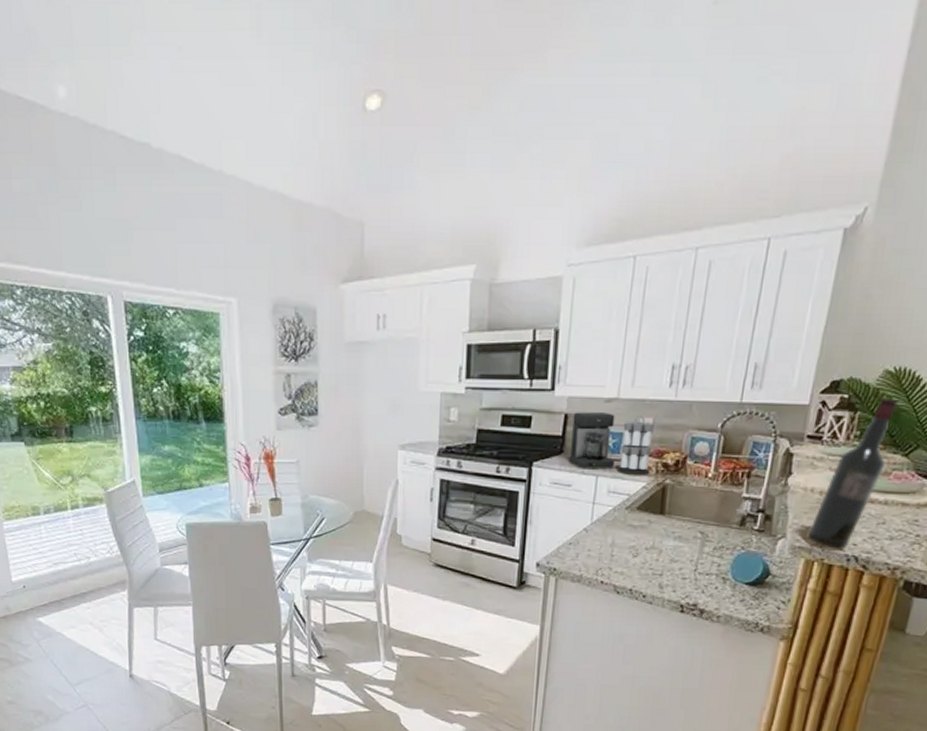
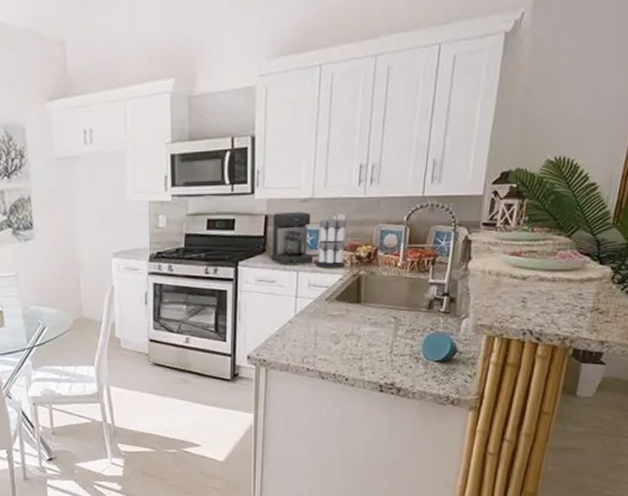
wine bottle: present [807,398,898,549] -> none [487,186,560,325]

